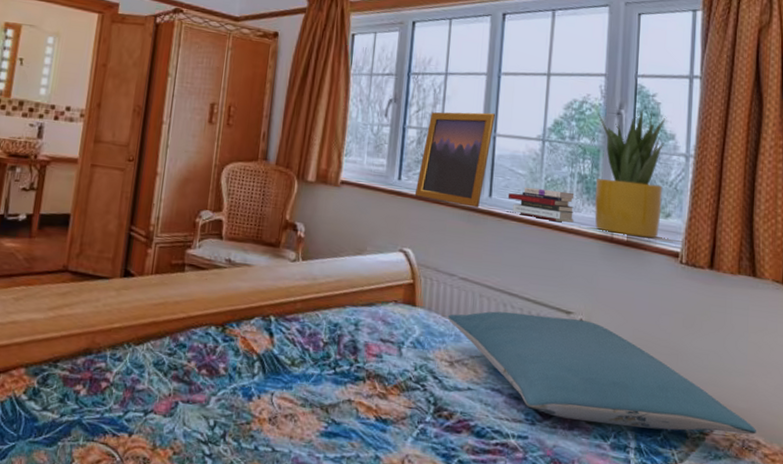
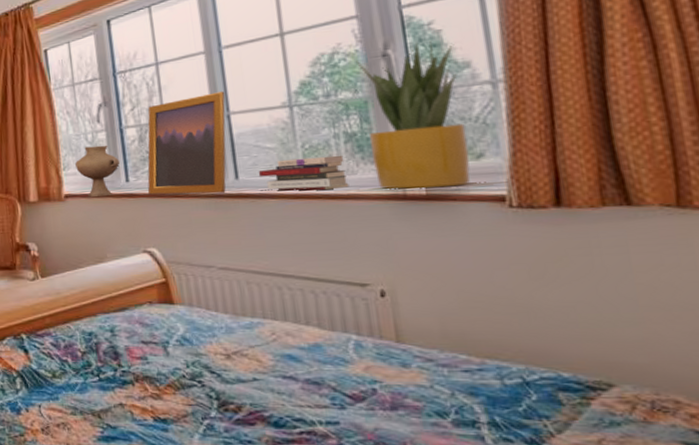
vase: none [357,137,396,191] -> present [75,145,120,197]
pillow: present [447,311,756,435] -> none [213,291,671,400]

